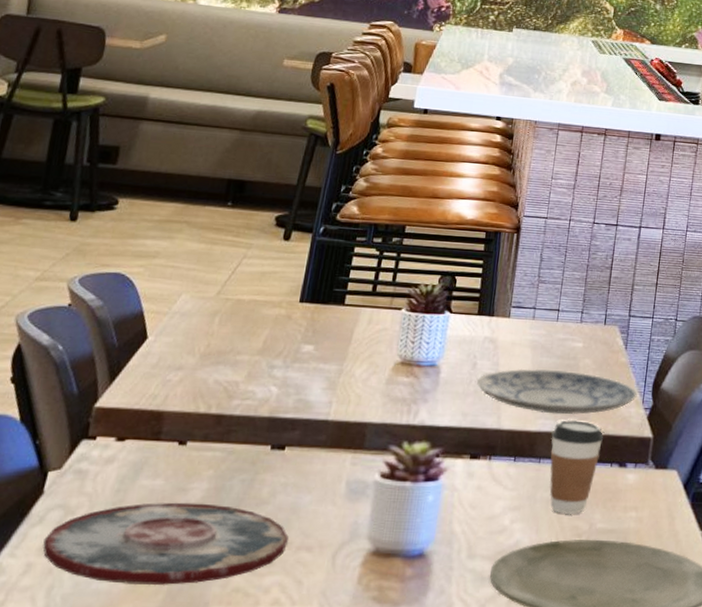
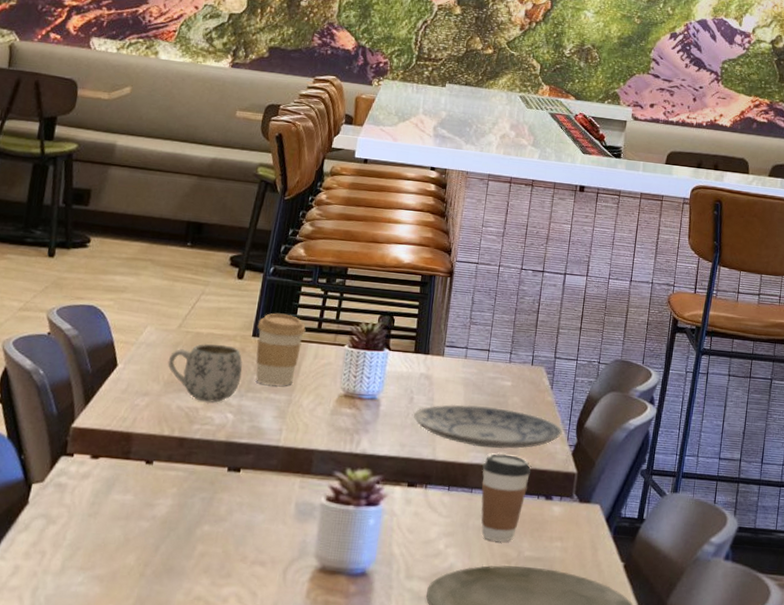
plate: present [43,502,289,585] -> none [28,516,244,591]
mug: none [204,311,289,375] -> present [168,344,243,403]
coffee cup: none [303,276,359,355] -> present [256,313,306,386]

